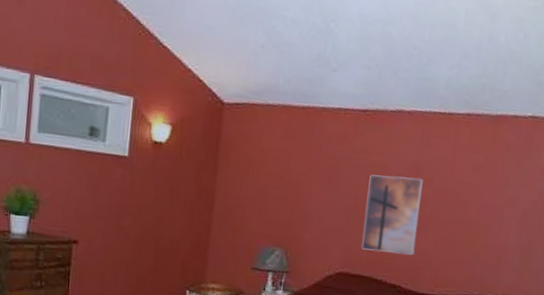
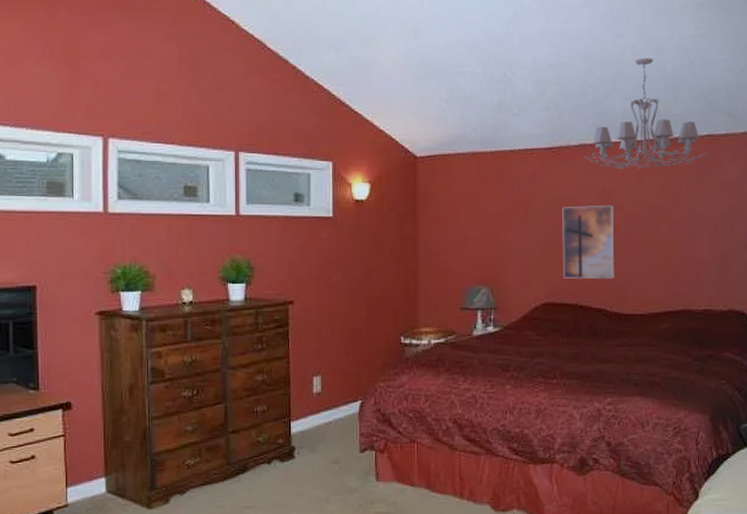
chandelier: none [399,24,529,147] -> present [583,58,708,170]

